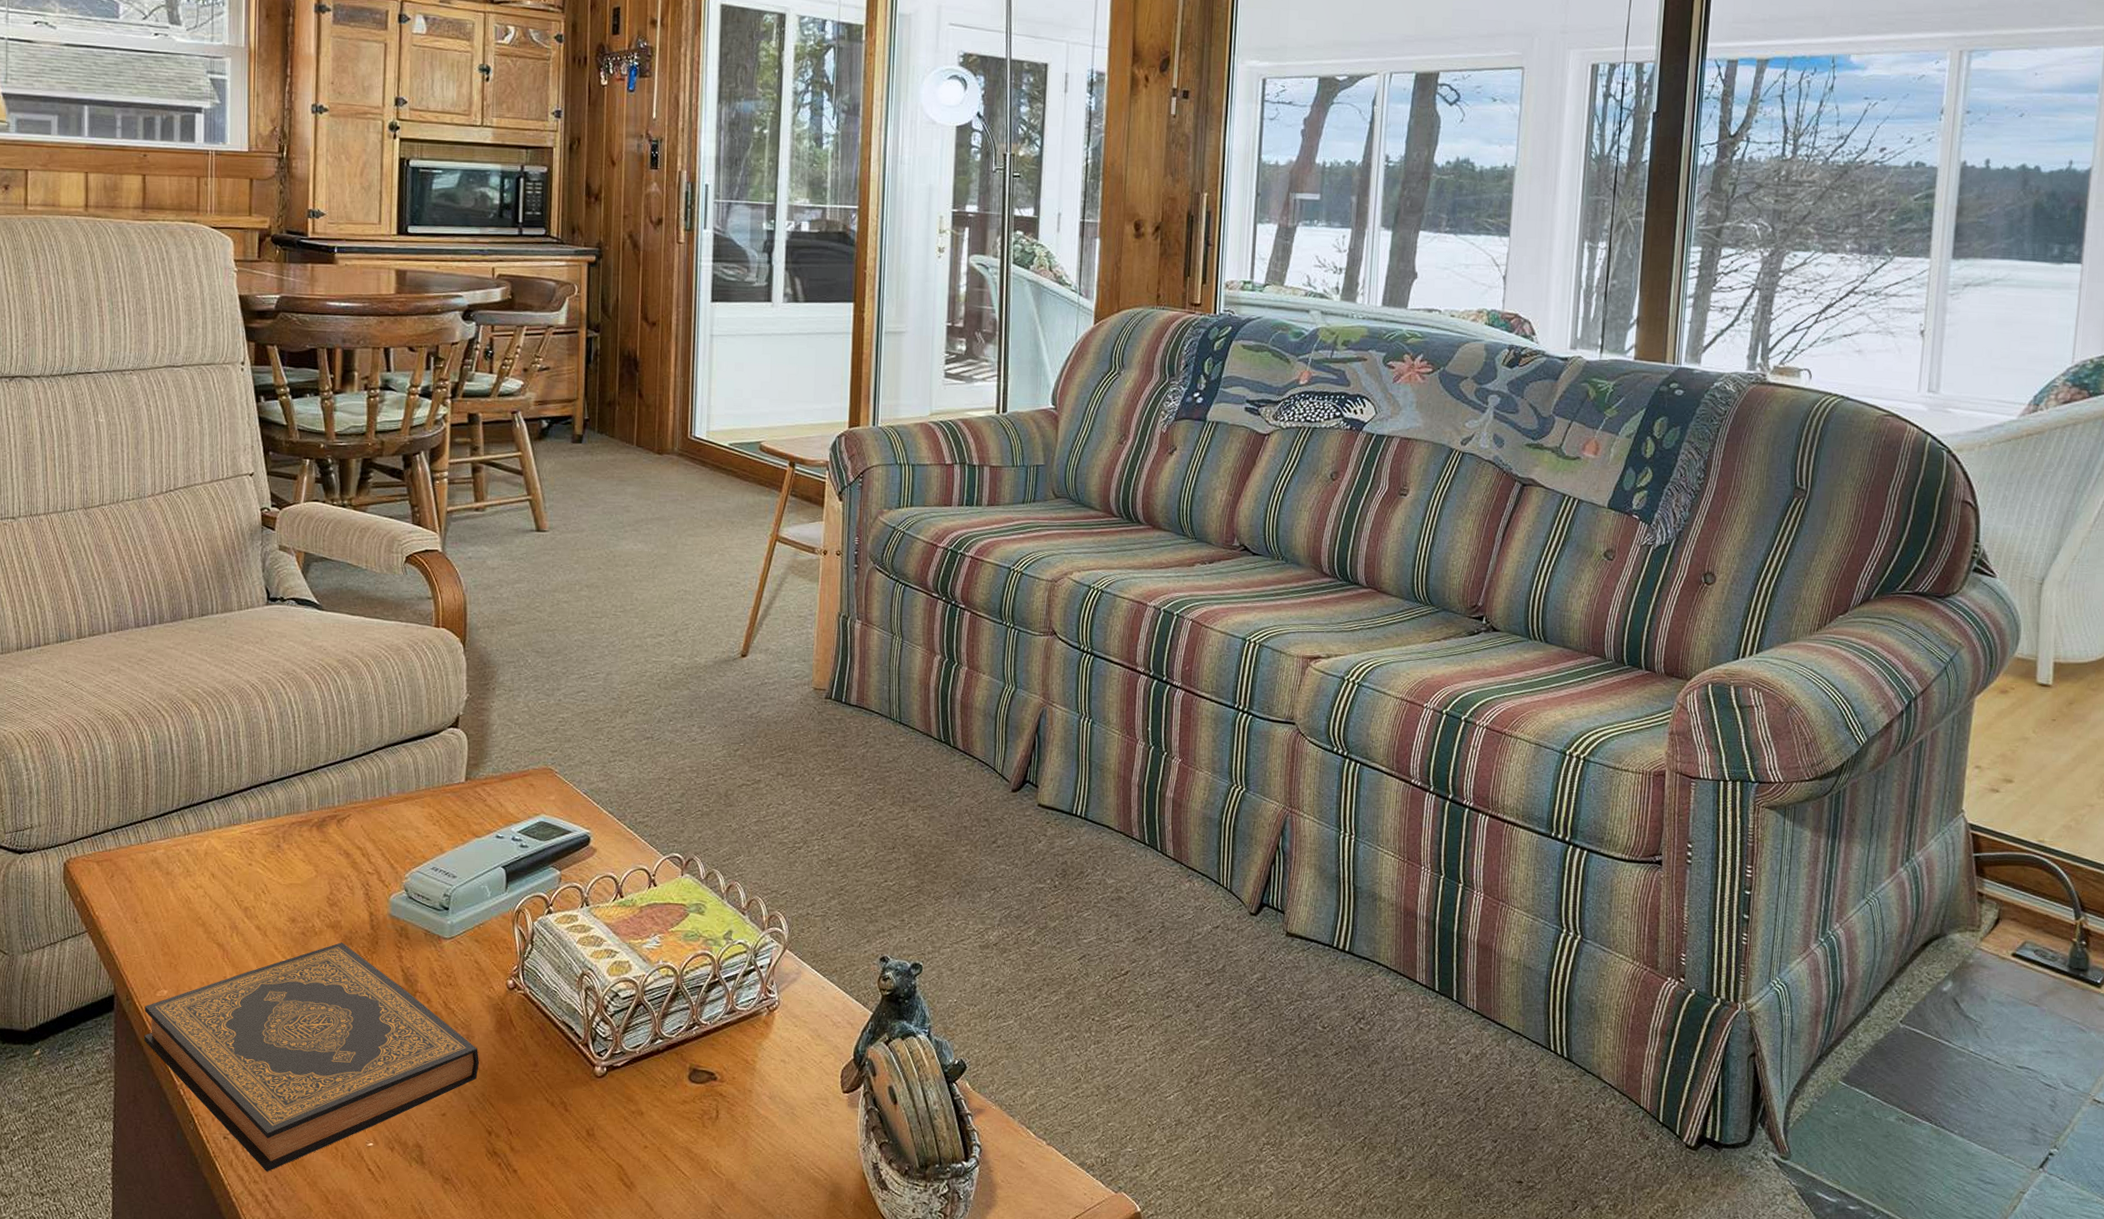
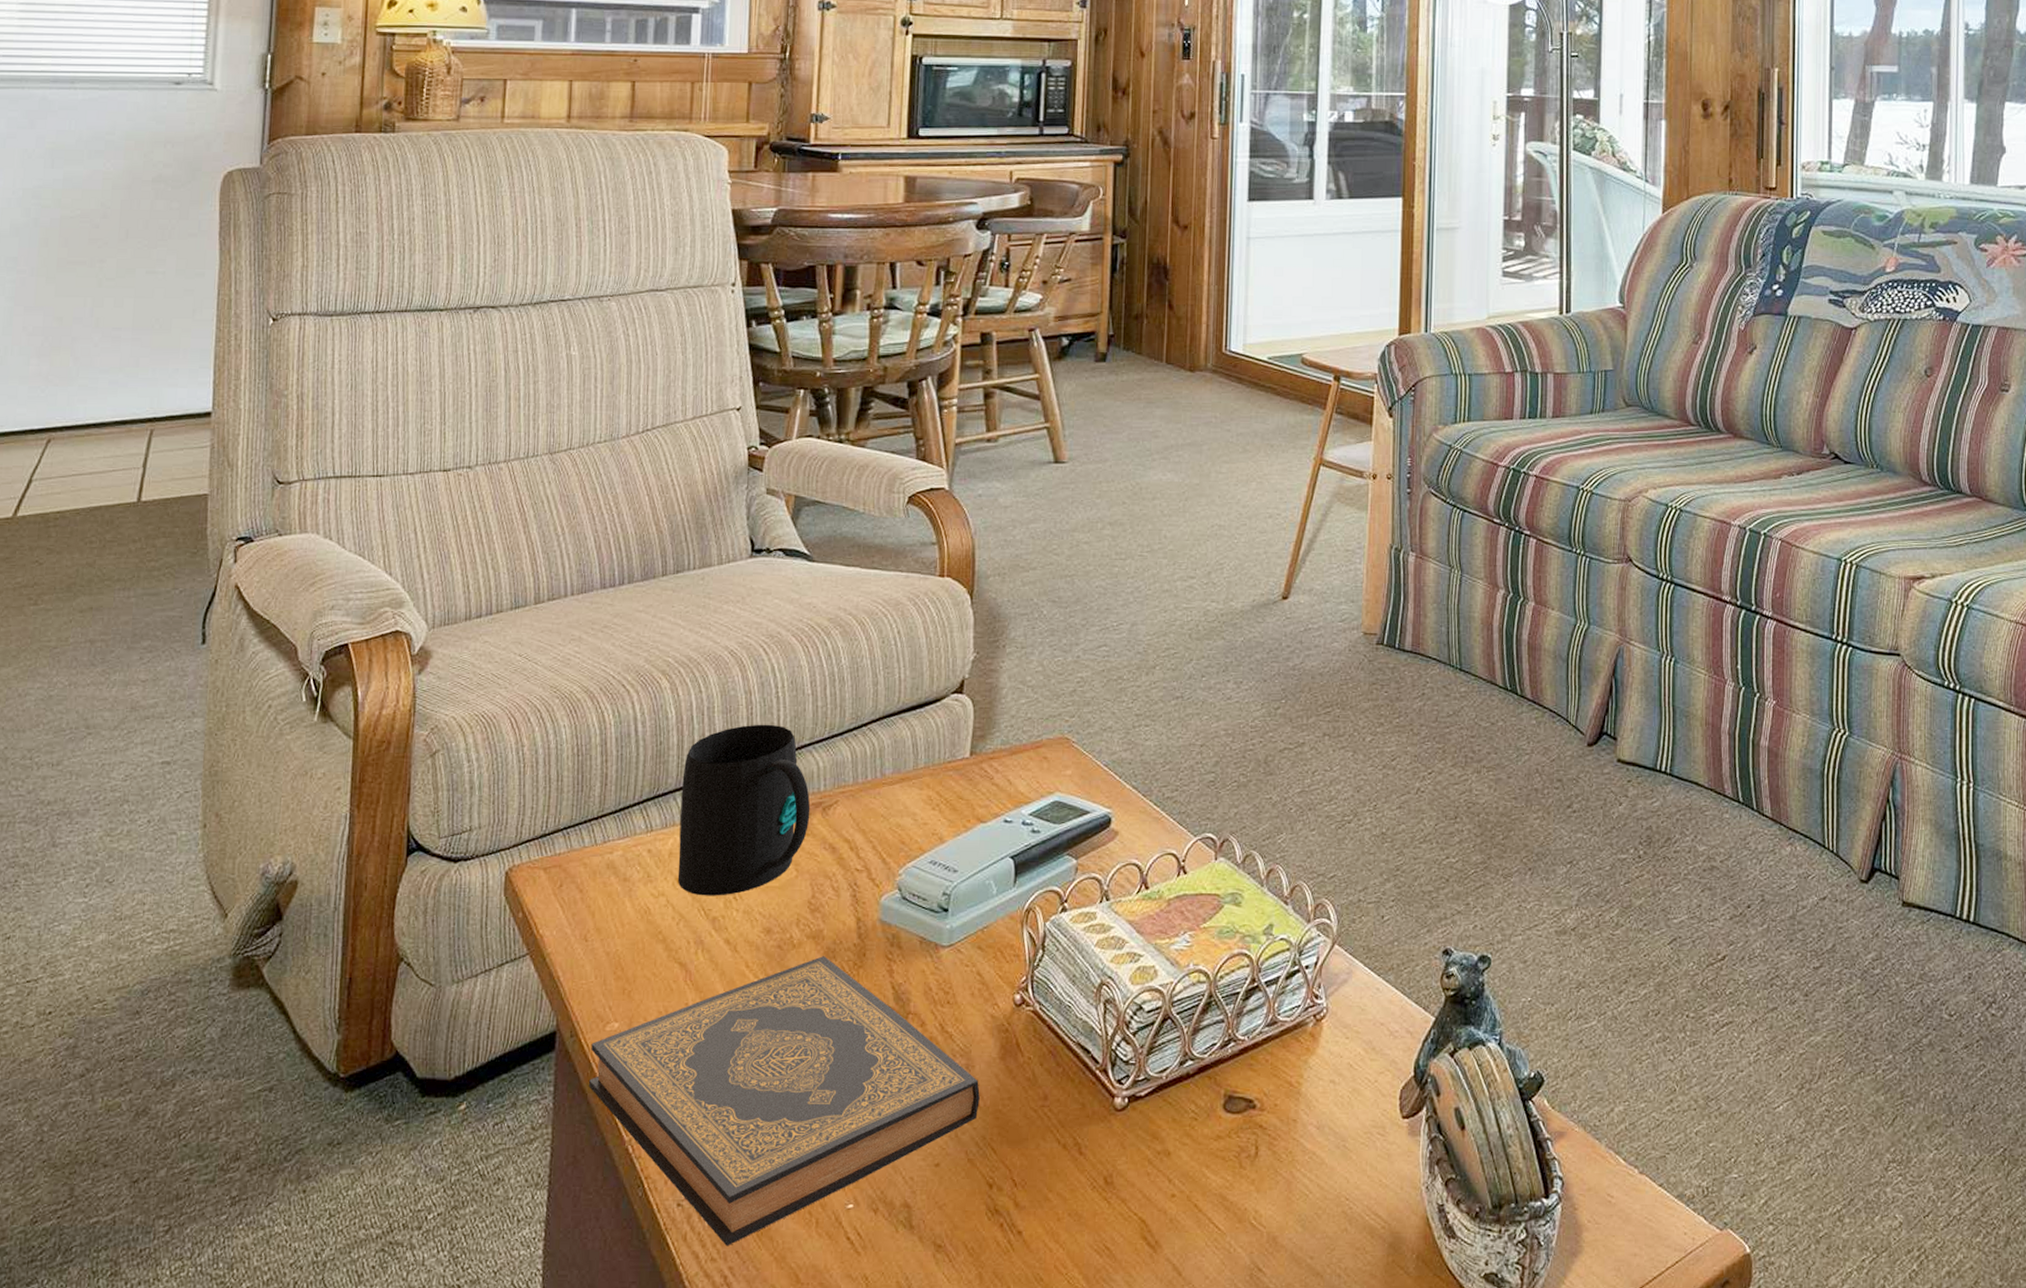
mug: none [213,747,327,890] -> present [677,724,811,896]

